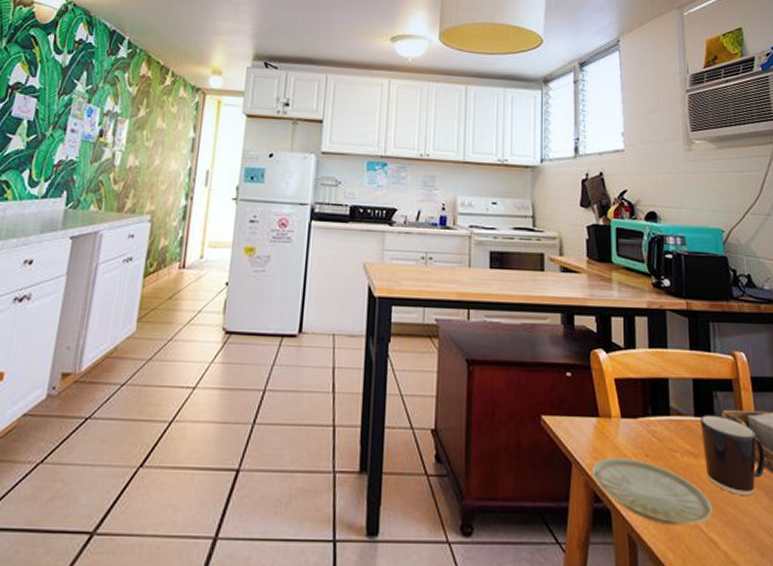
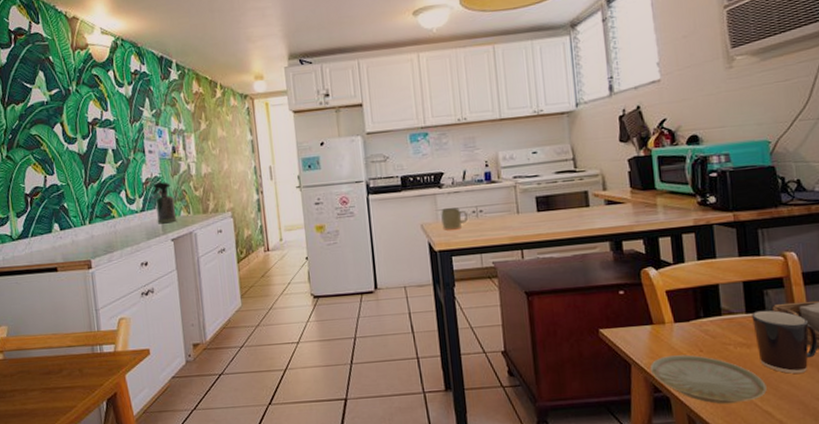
spray bottle: none [58,167,87,217] -> present [152,182,177,224]
mug: none [386,248,417,275] -> present [441,207,469,230]

